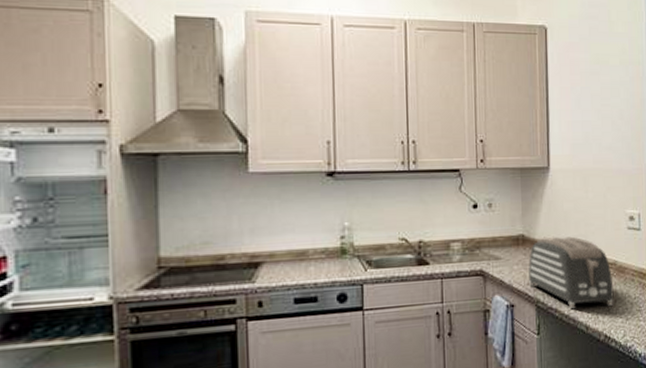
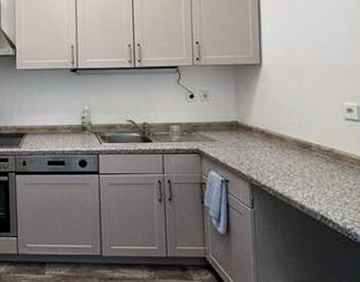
toaster: present [528,236,614,308] -> none [242,124,331,189]

